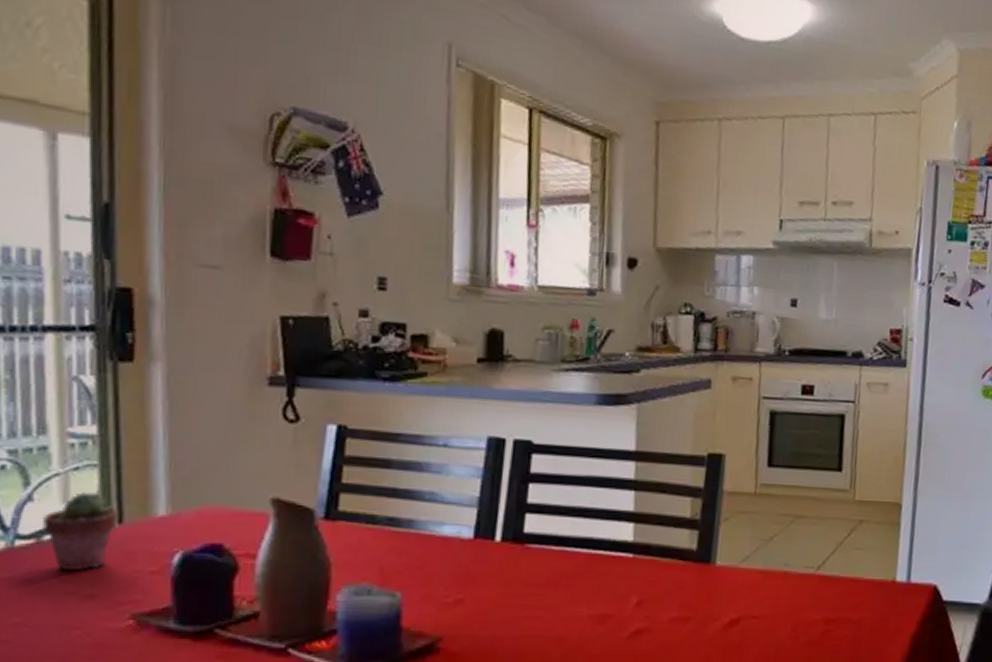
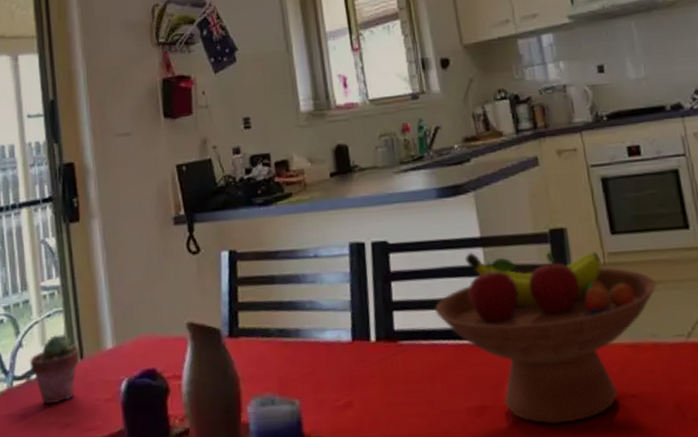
fruit bowl: none [573,465,800,637] -> present [435,250,656,425]

